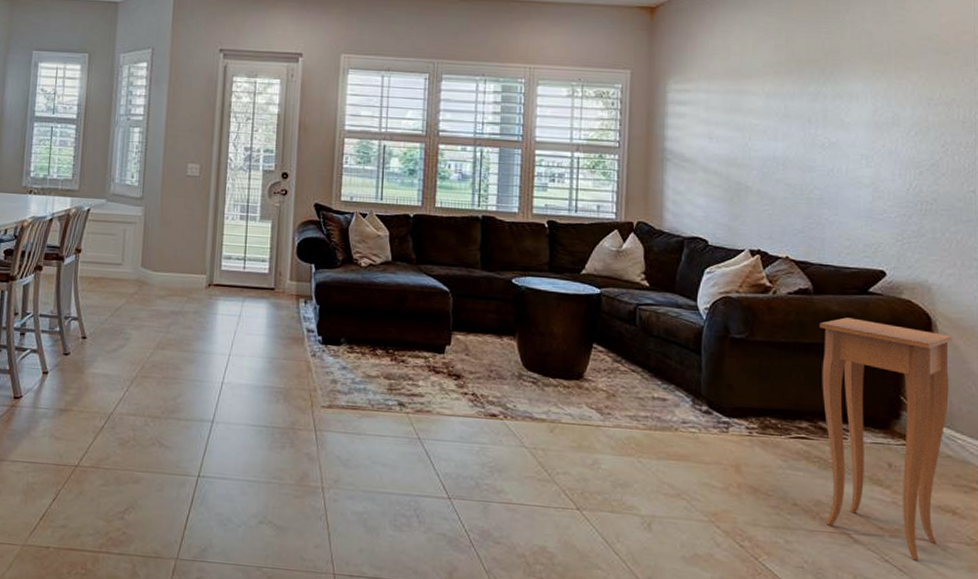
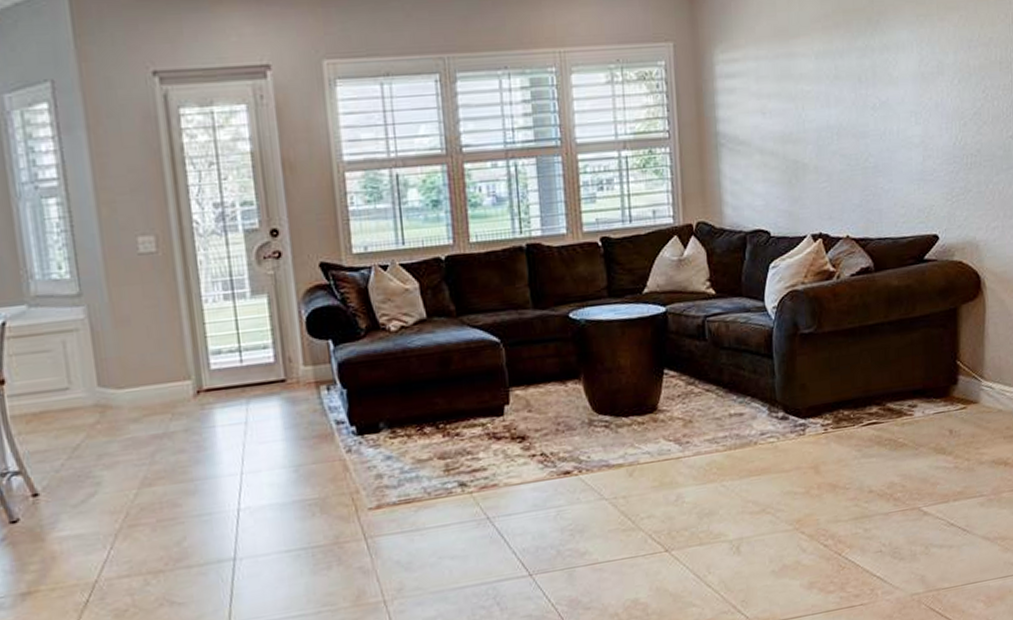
side table: present [819,317,953,561] -> none [882,289,999,518]

